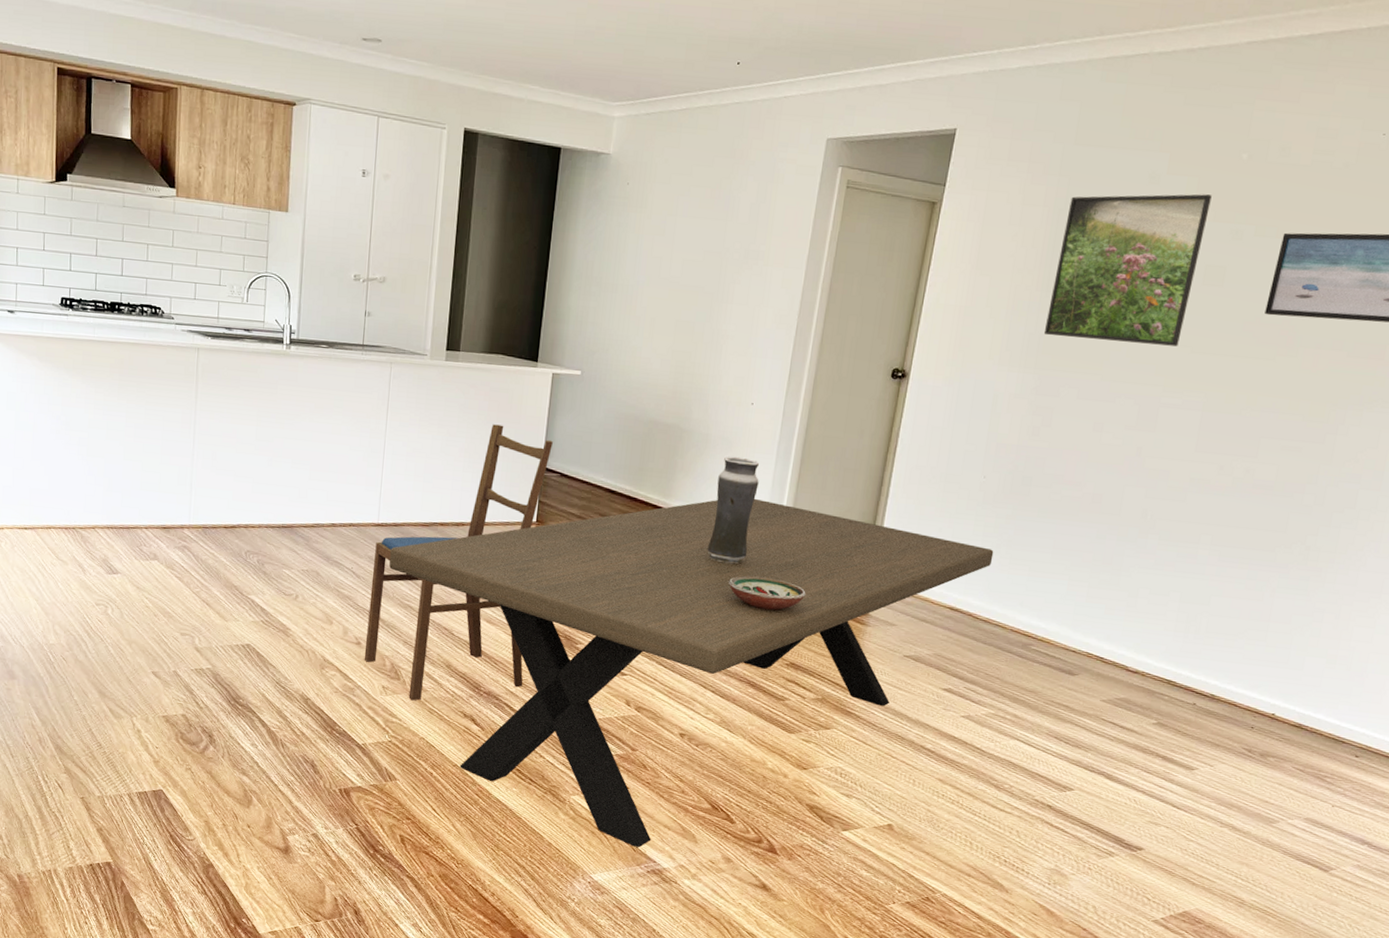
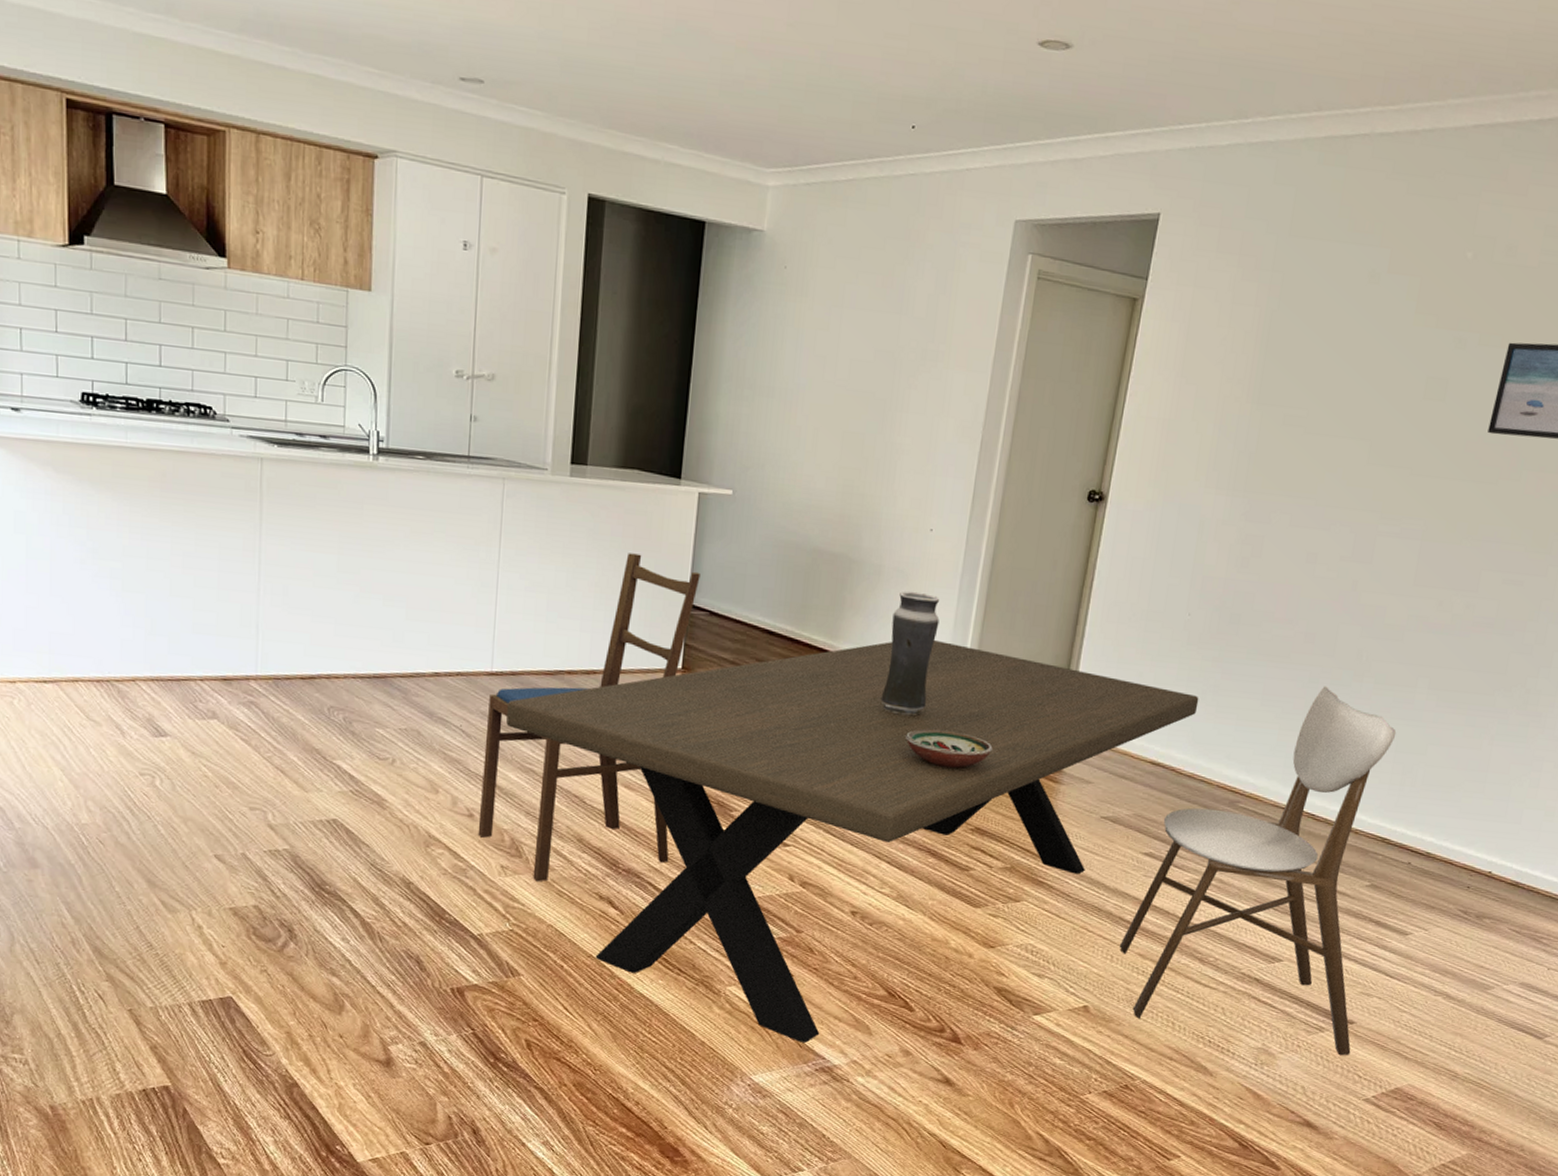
dining chair: none [921,542,1181,879] -> present [1120,686,1397,1056]
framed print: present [1043,194,1212,347] -> none [1254,295,1435,468]

